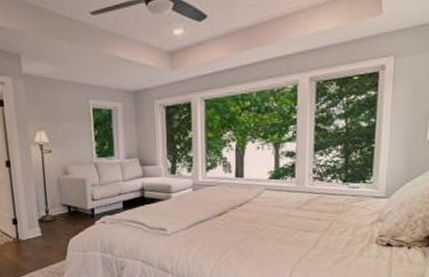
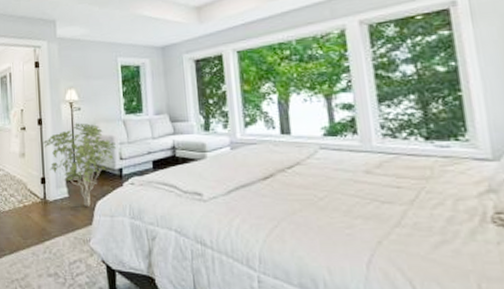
shrub: none [13,165,88,244] -> present [43,123,116,206]

